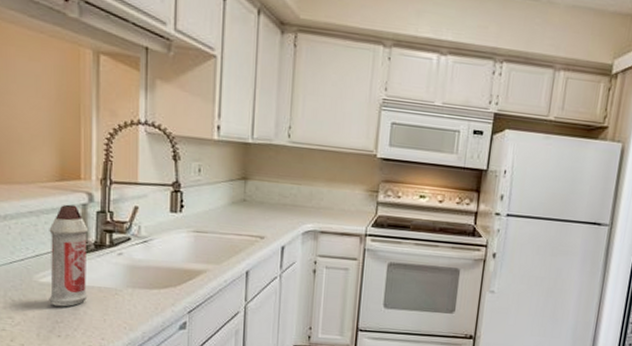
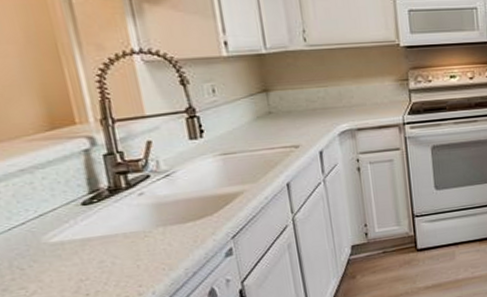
spray bottle: present [49,204,89,307] -> none [48,152,113,265]

